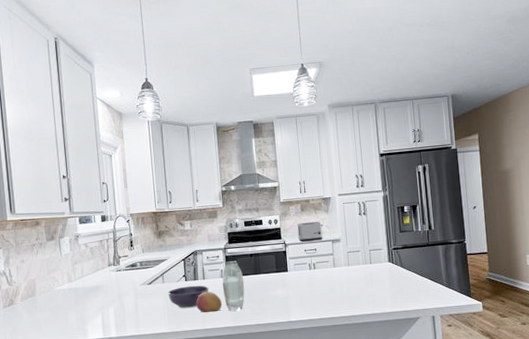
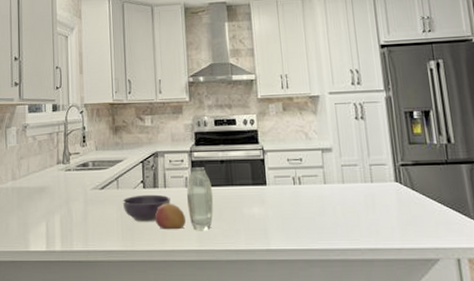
toaster: present [297,221,323,242] -> none [278,124,310,149]

